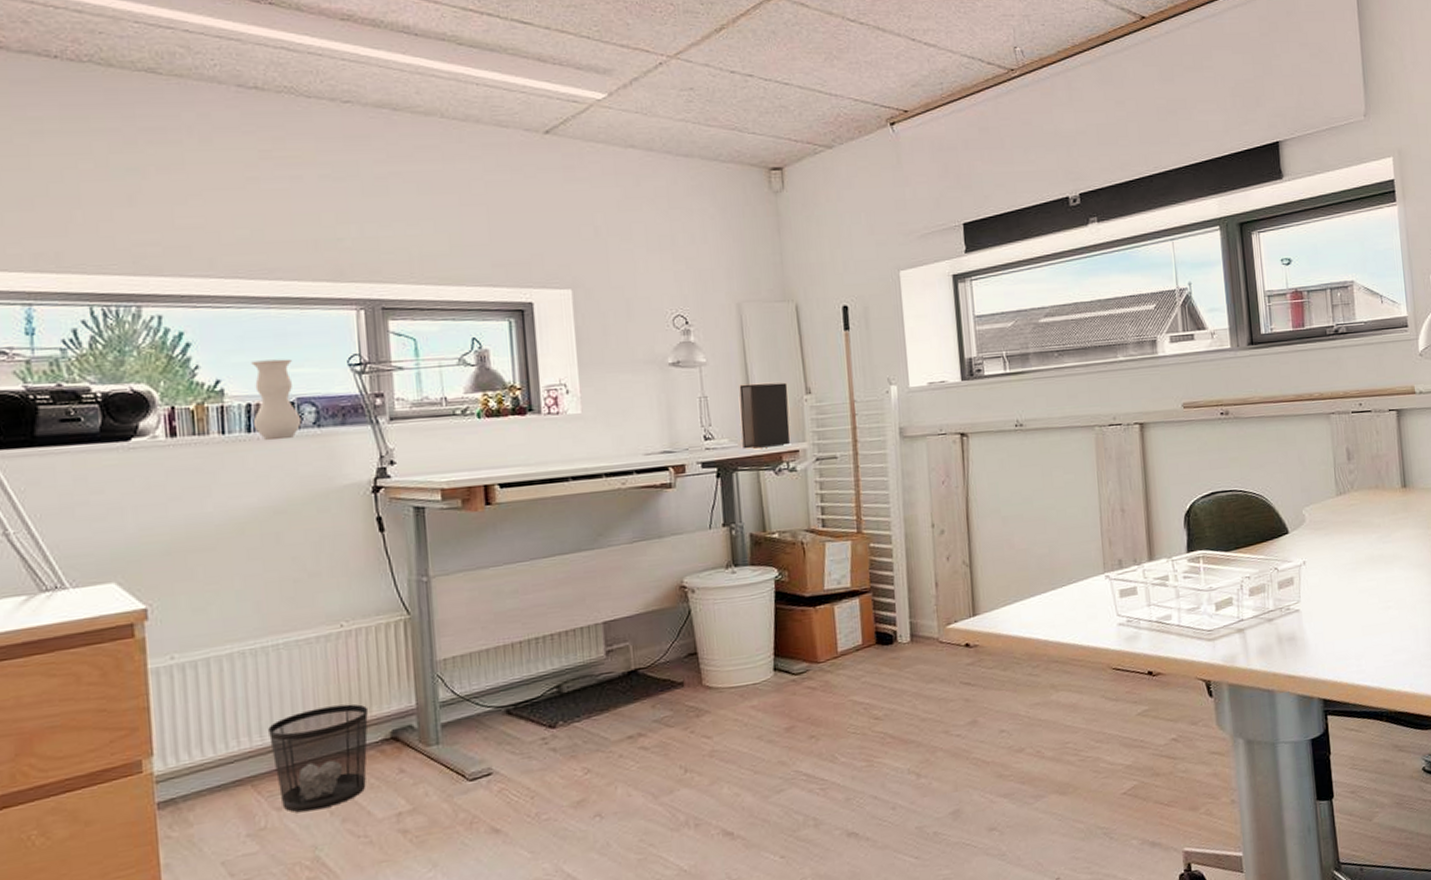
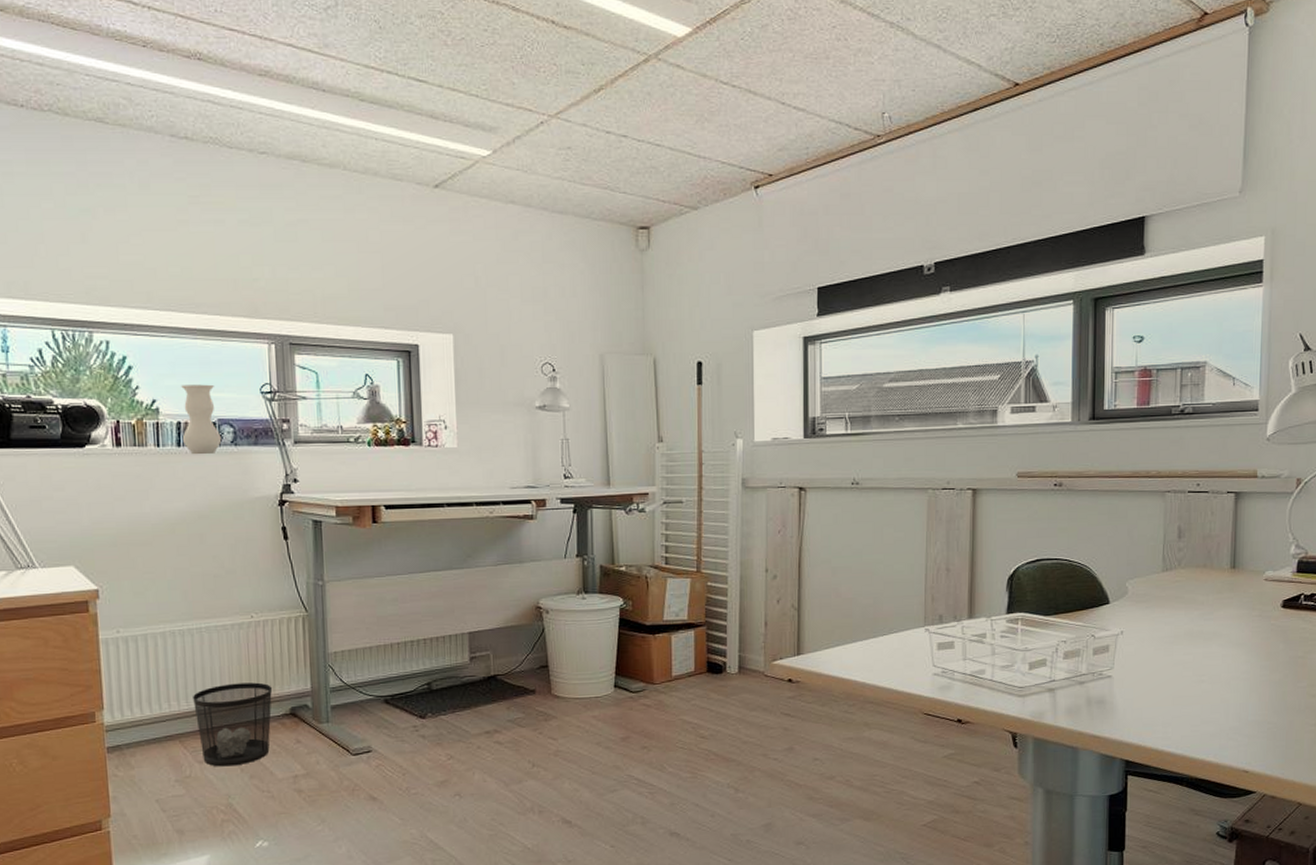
binder: present [739,382,791,450] -> none [597,429,642,489]

